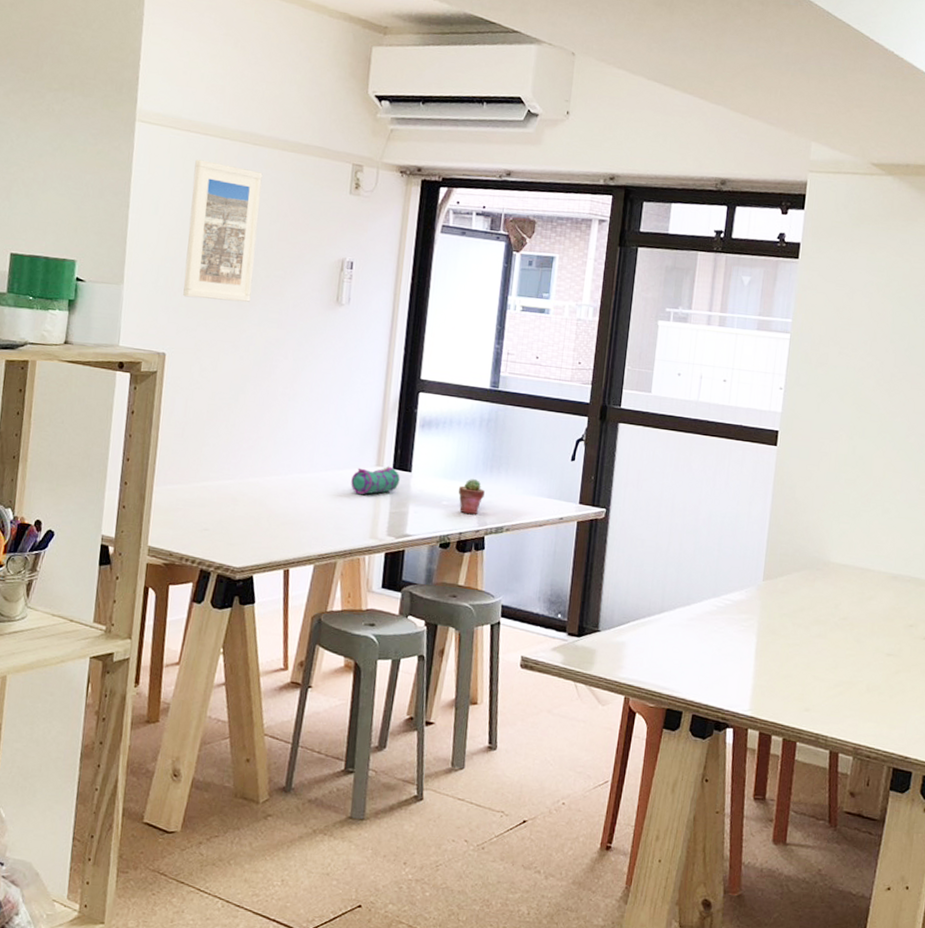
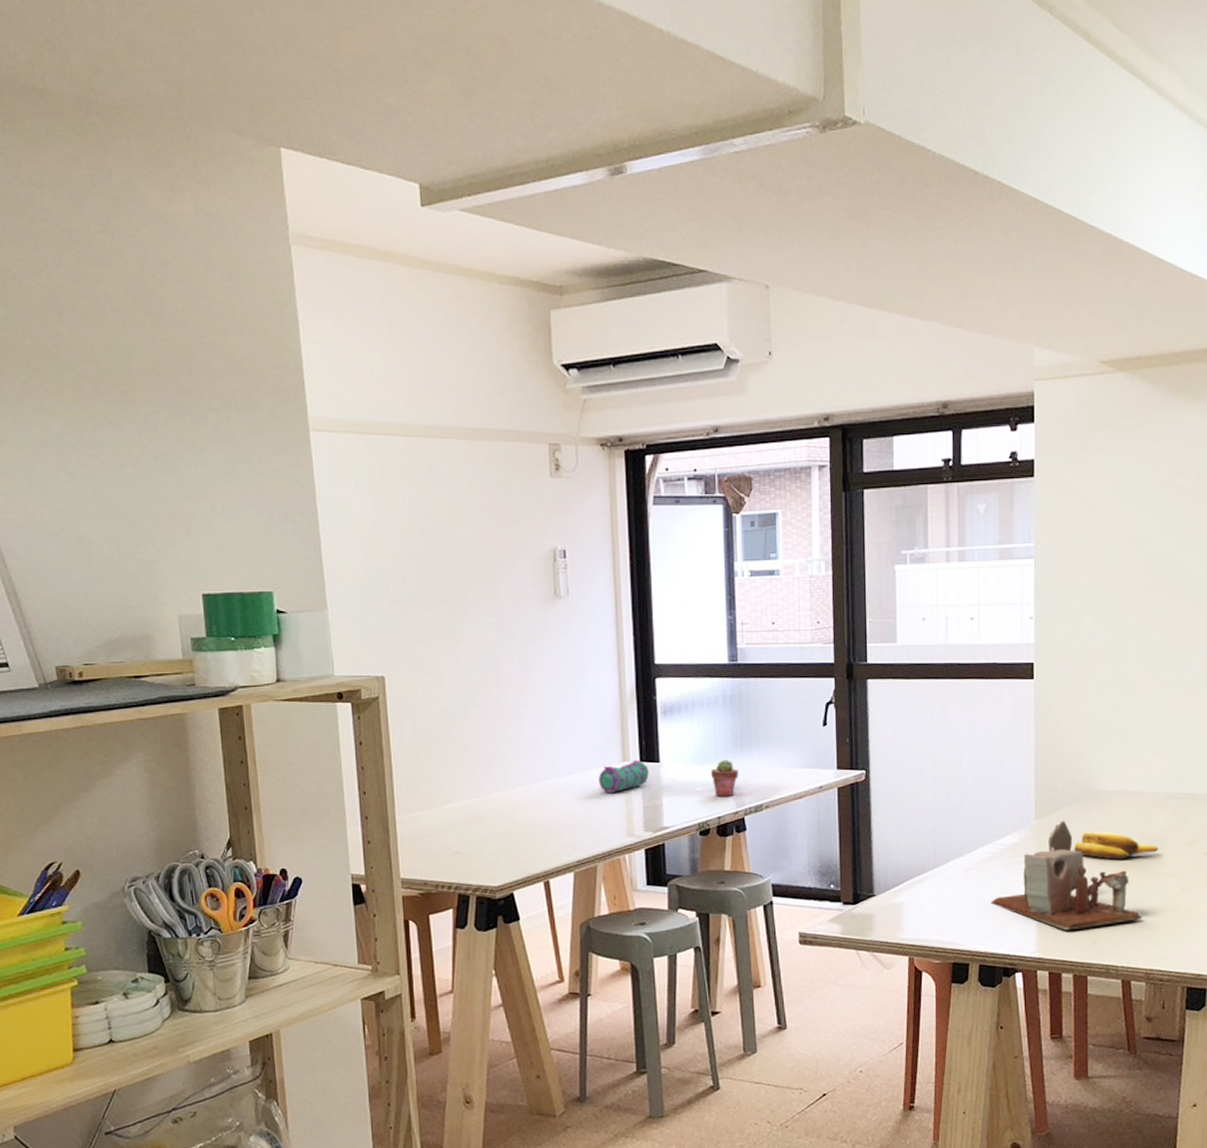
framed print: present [183,159,263,303] -> none [381,463,464,614]
desk organizer: none [710,585,857,695] -> present [990,821,1142,931]
banana: none [797,599,880,632] -> present [1074,831,1159,860]

